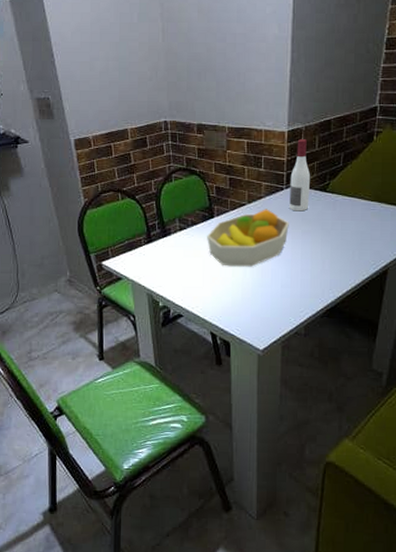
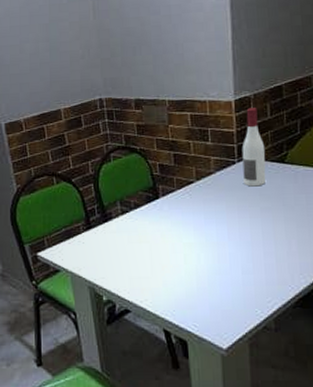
fruit bowl: present [207,209,289,267] -> none [153,185,246,252]

